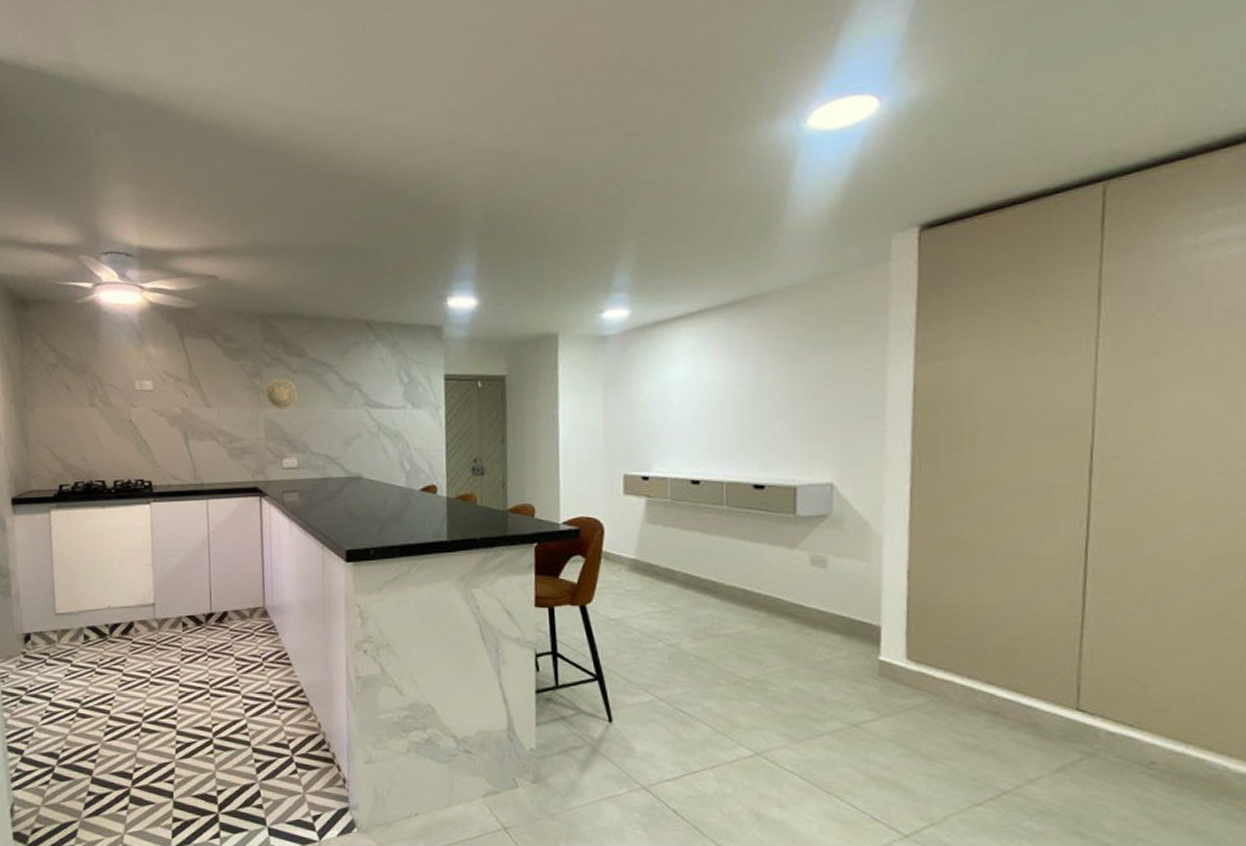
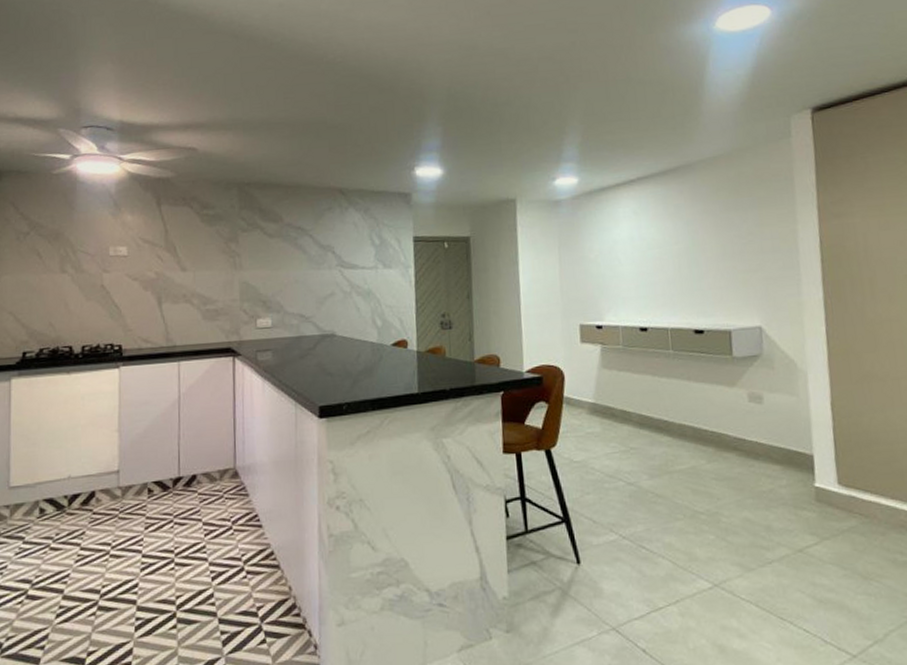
decorative plate: present [266,378,298,410] -> none [241,242,273,272]

